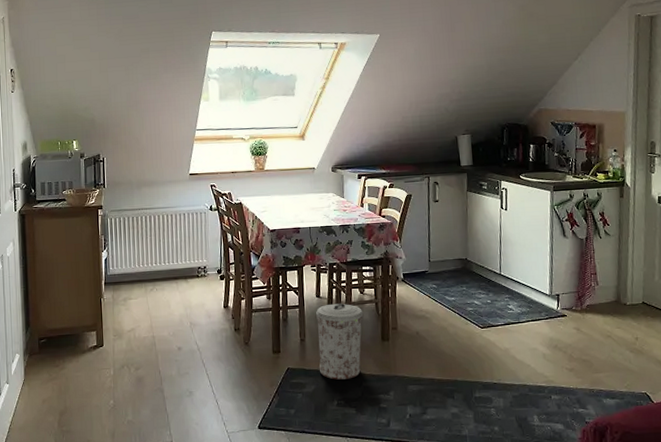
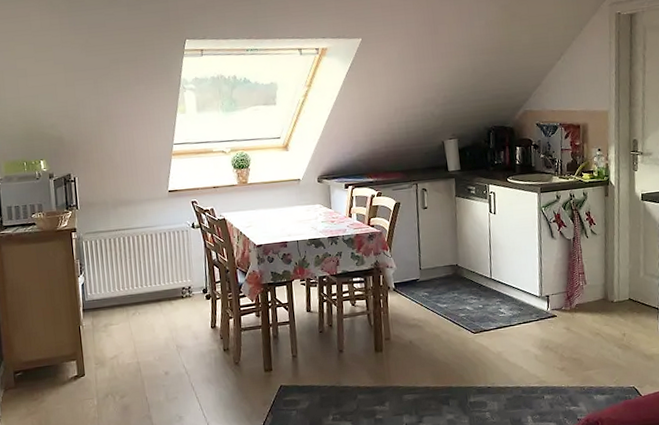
trash can: present [316,303,364,380] -> none [307,316,356,395]

